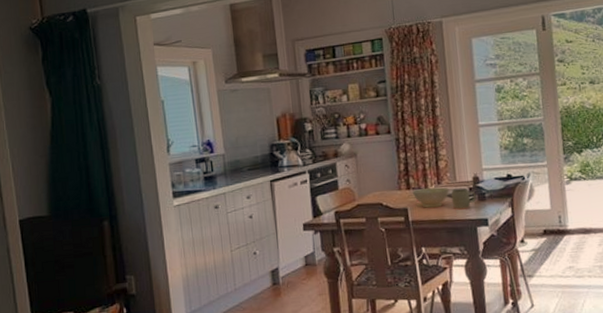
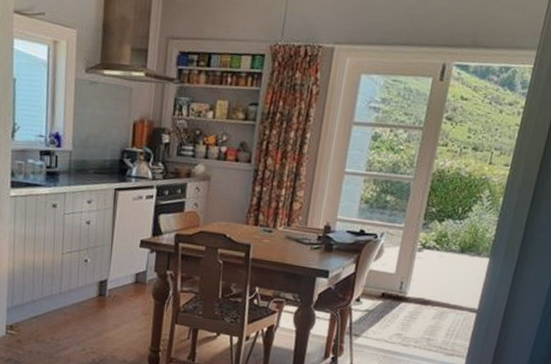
bowl: present [412,187,449,209] -> none [259,227,297,251]
mug: present [451,188,477,210] -> none [296,234,324,257]

